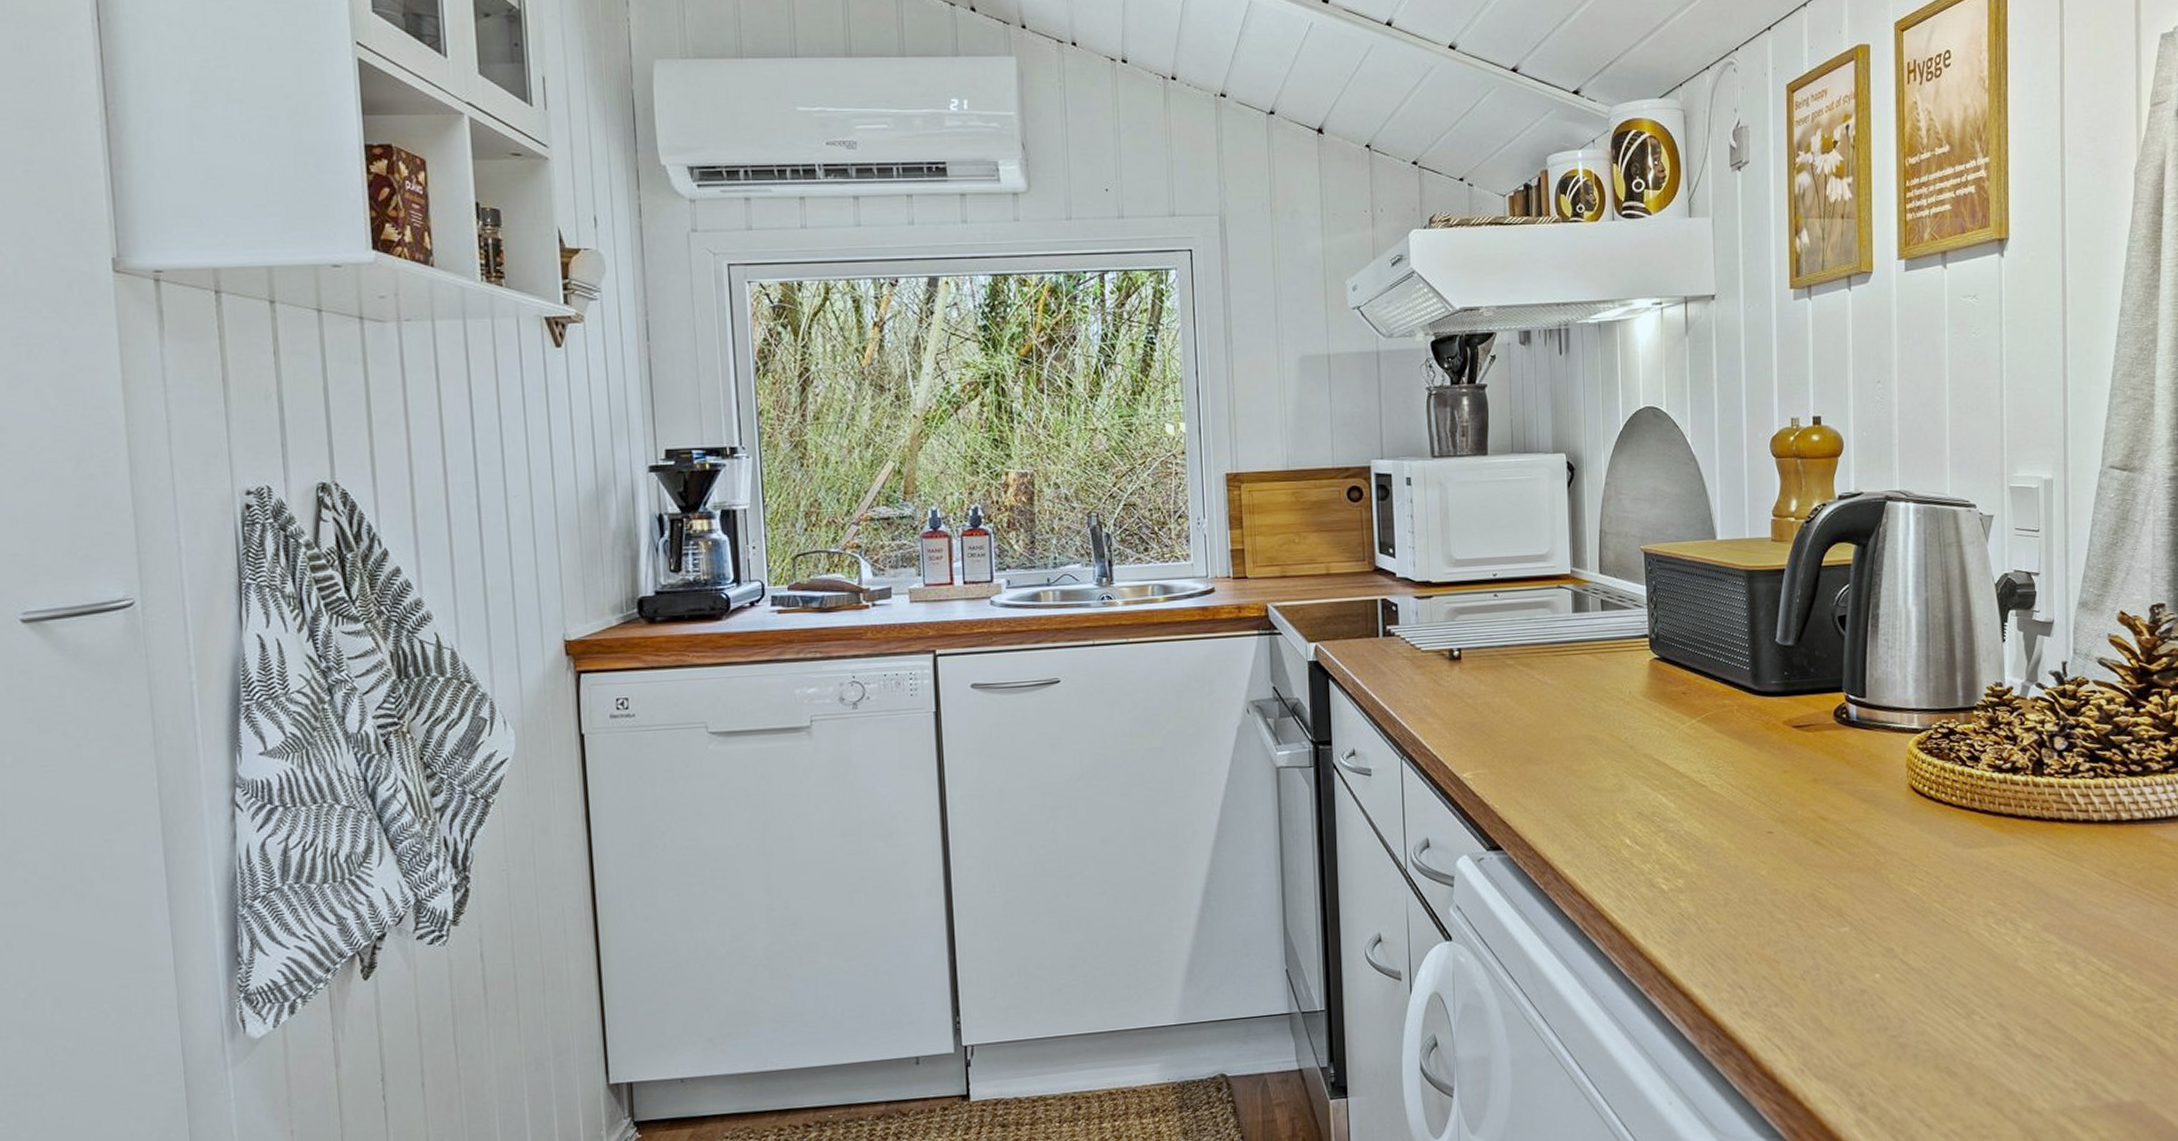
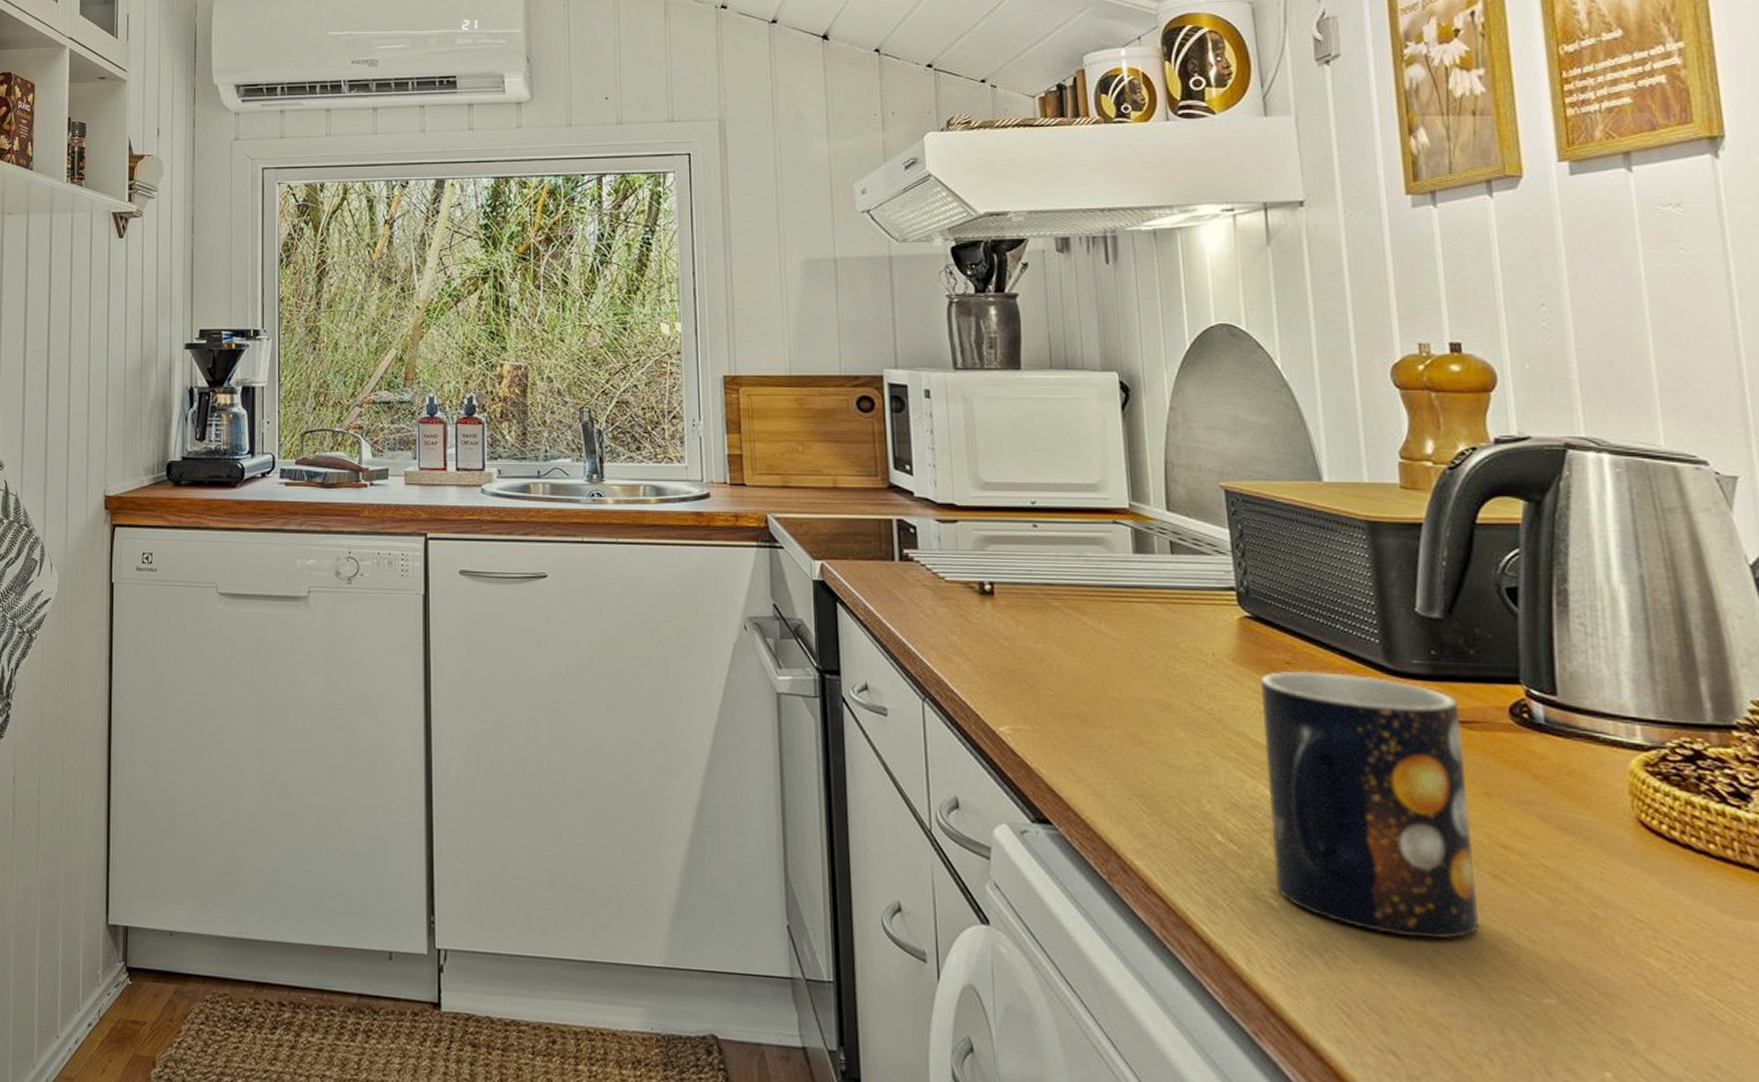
mug: none [1664,697,1803,899] -> present [1261,671,1479,939]

